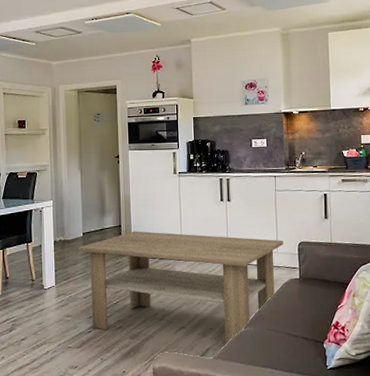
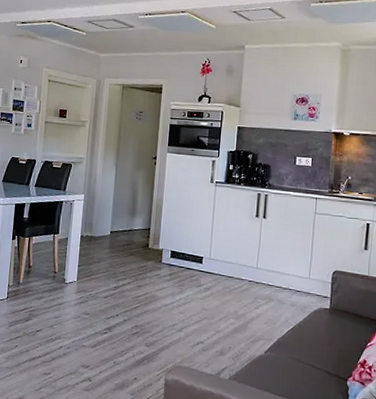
coffee table: present [78,231,284,344] -> none [104,236,318,366]

